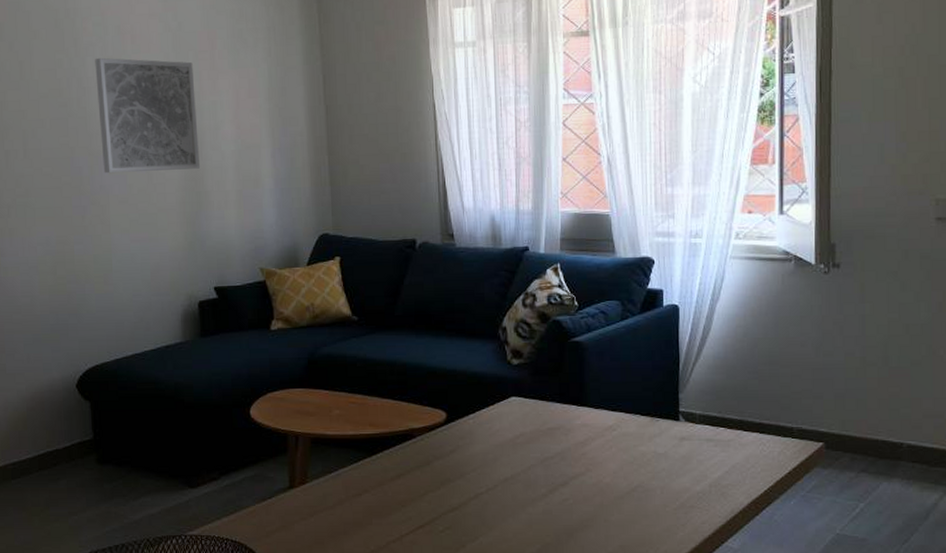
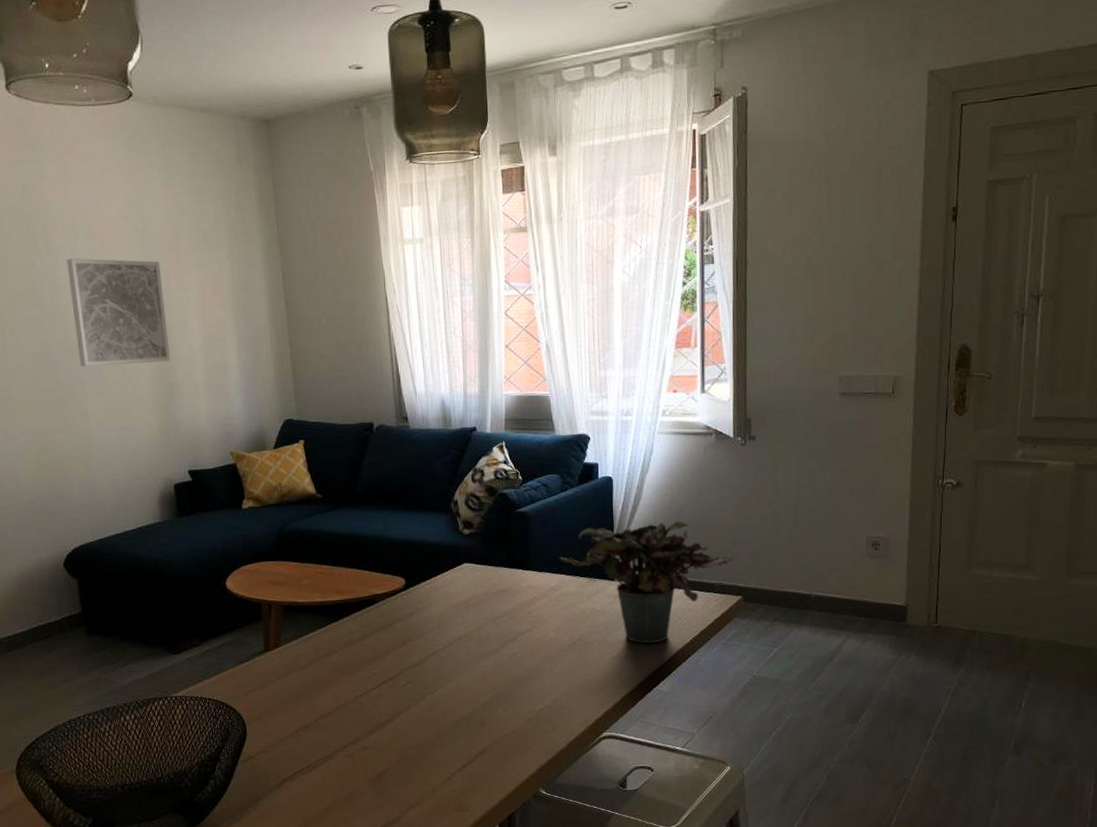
potted plant: none [617,356,819,494] -> present [559,521,738,644]

